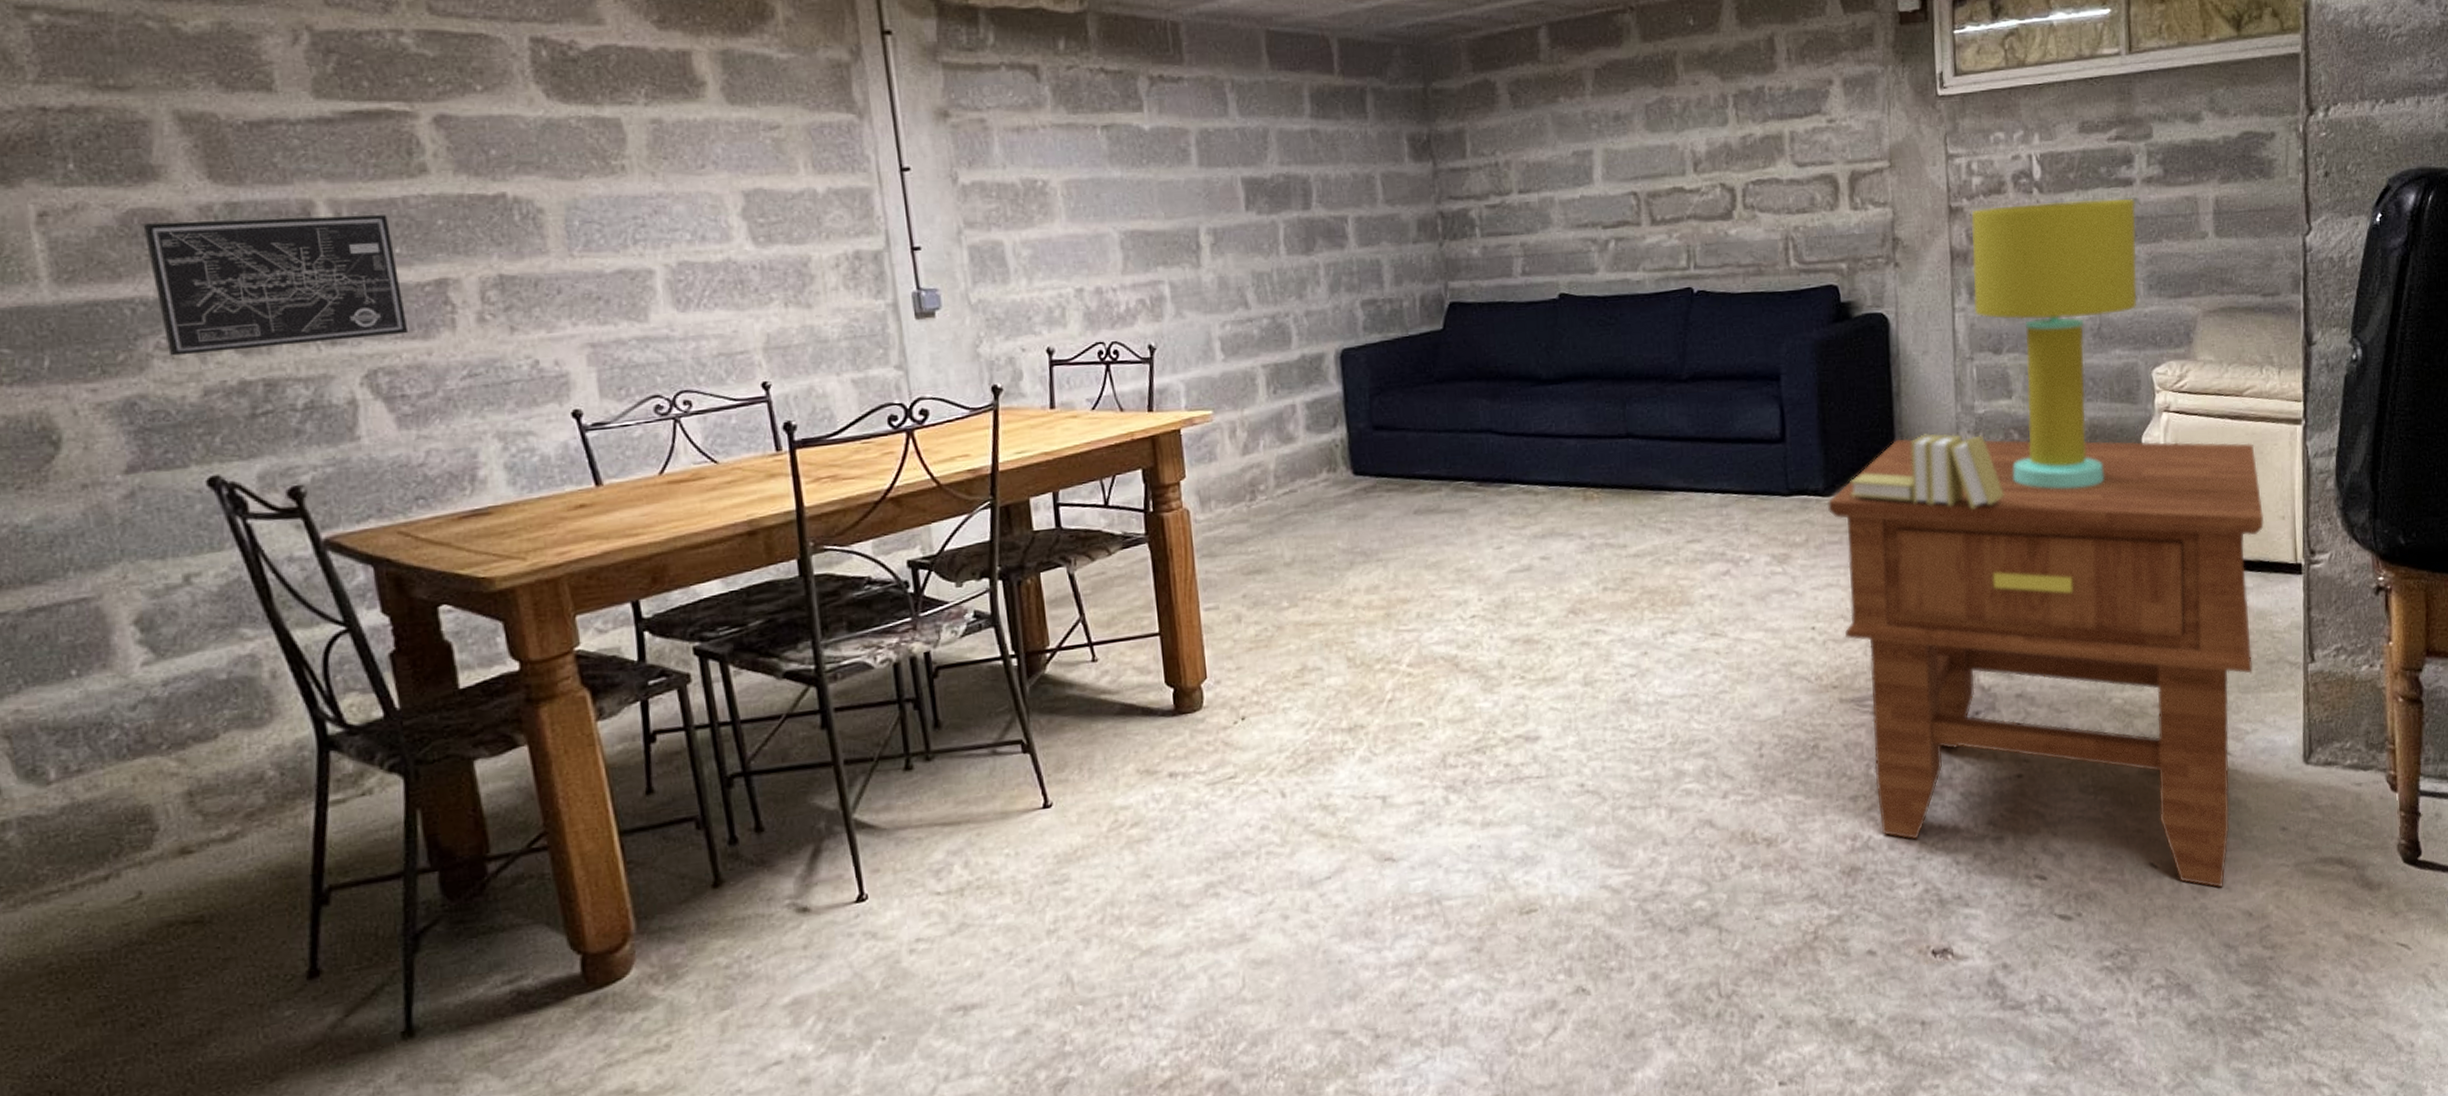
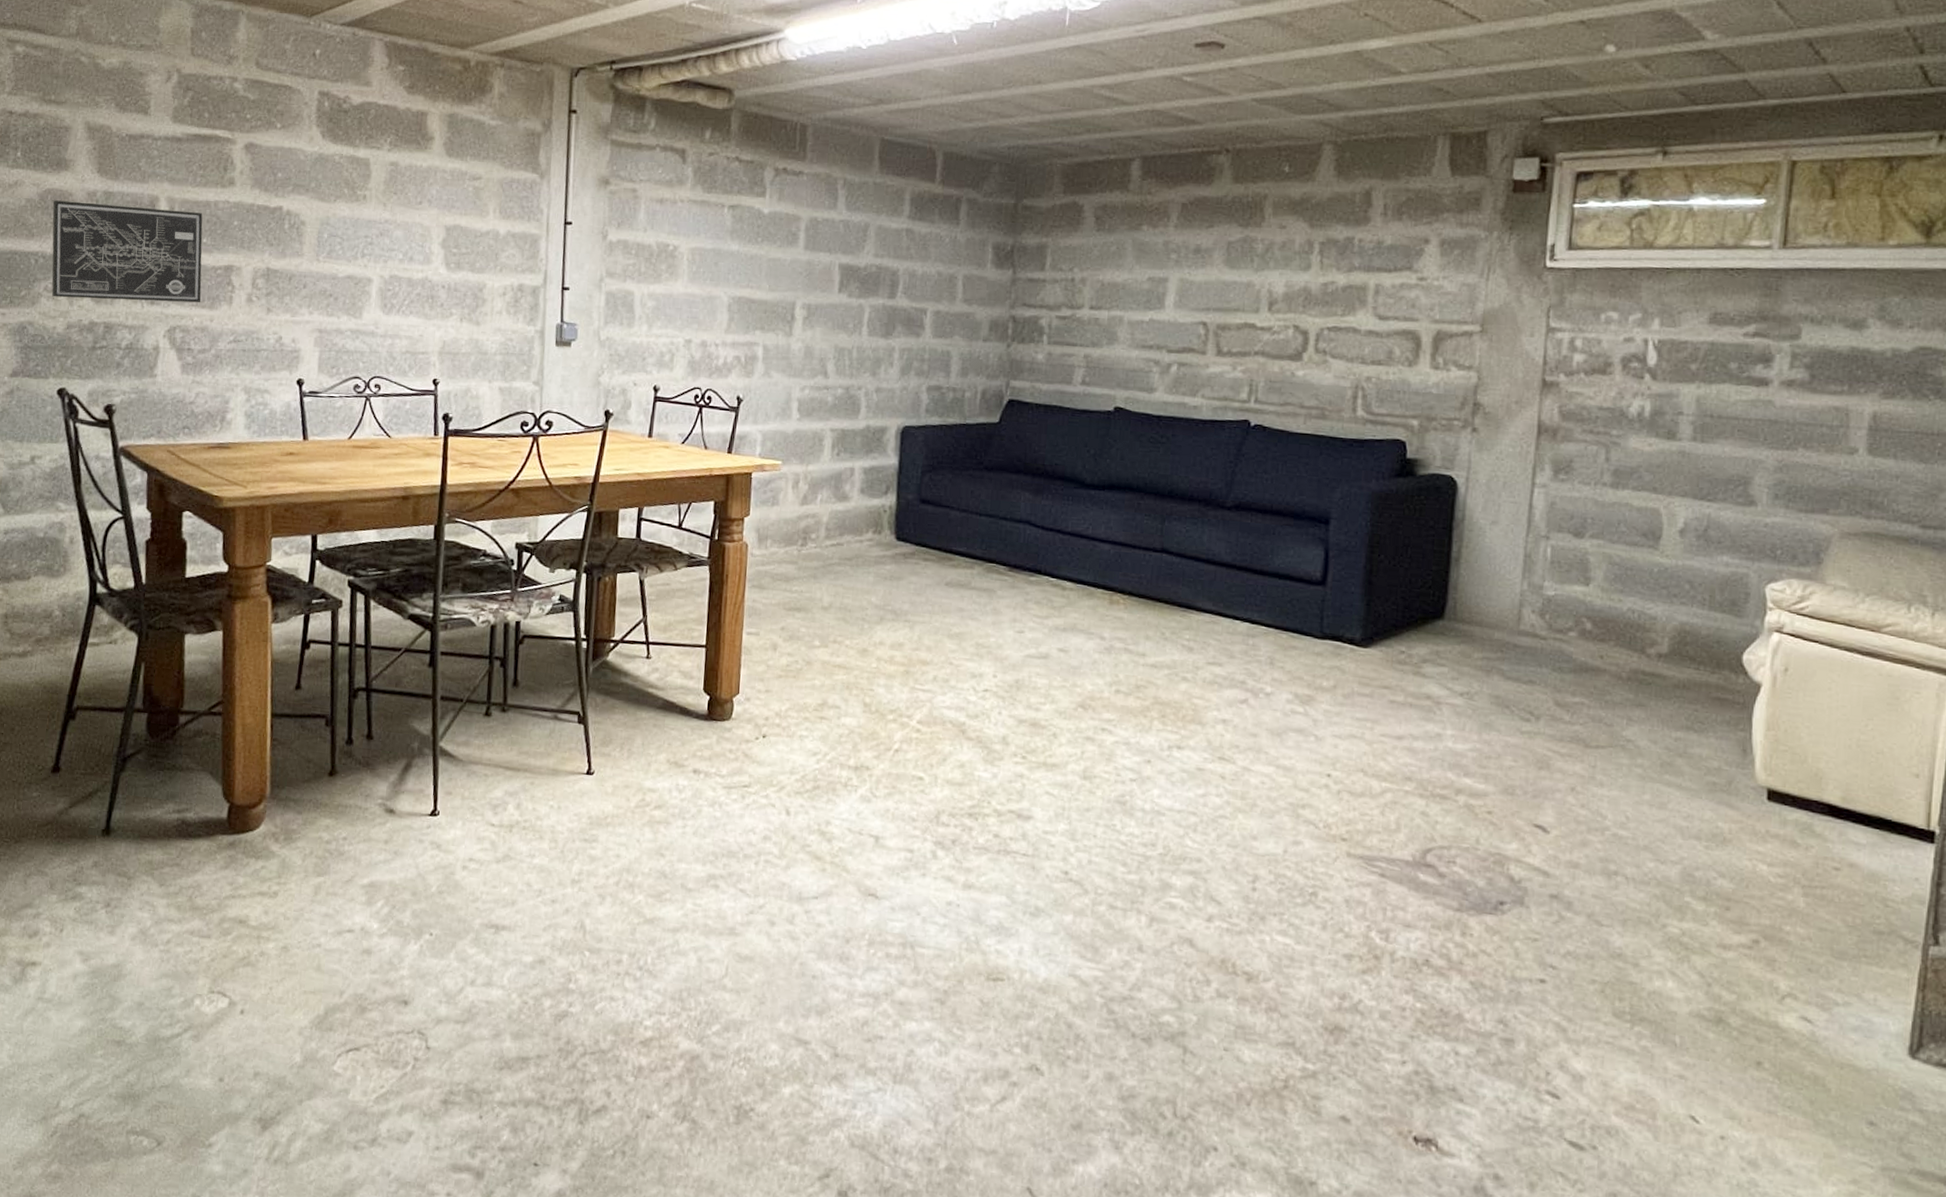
side table: present [1828,438,2264,888] -> none [1363,604,1892,1168]
books: present [1850,433,2004,510] -> none [1389,604,1566,692]
table lamp: present [1971,198,2137,489] -> none [1557,386,1770,695]

